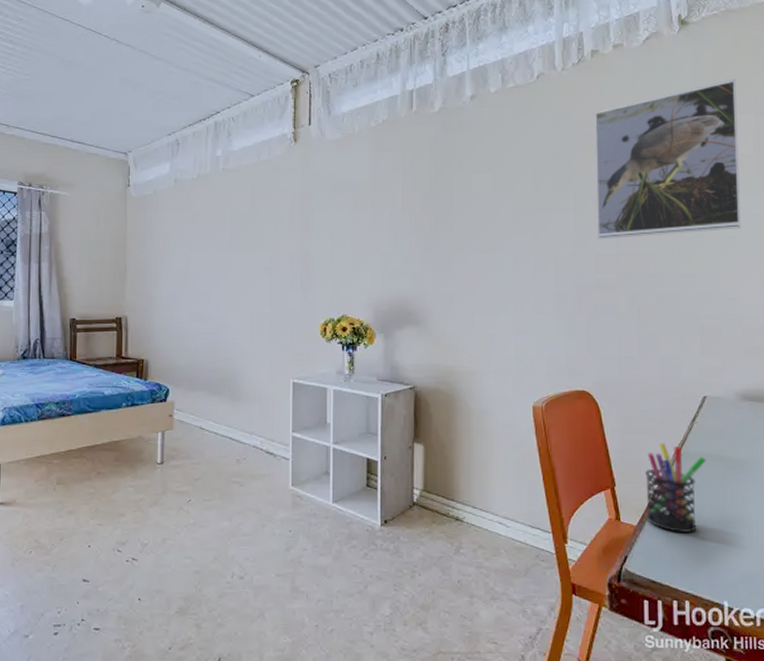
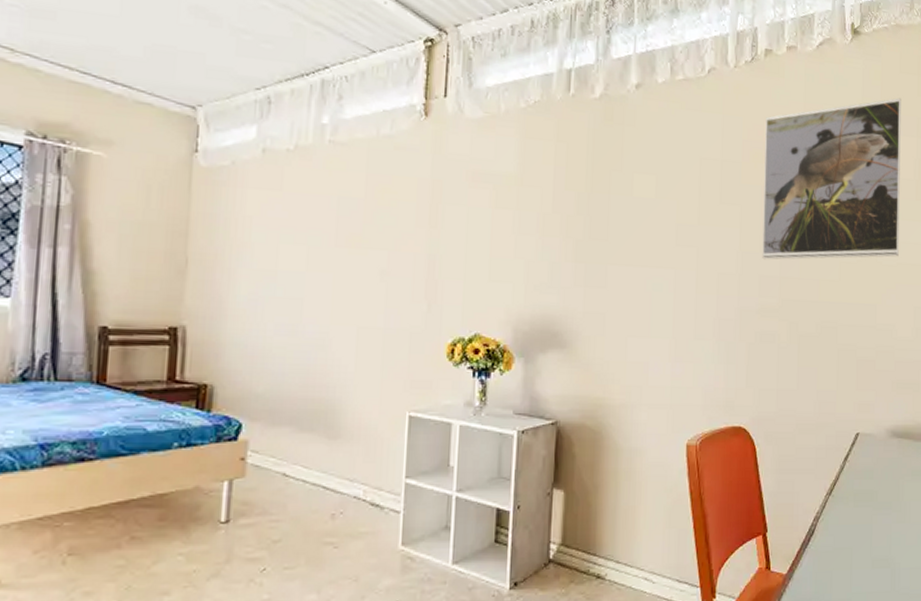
pen holder: present [645,442,706,532] -> none [796,483,856,579]

